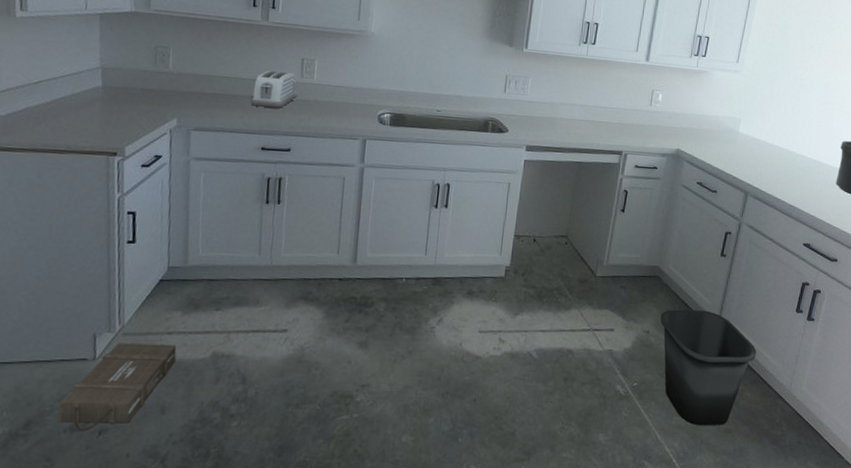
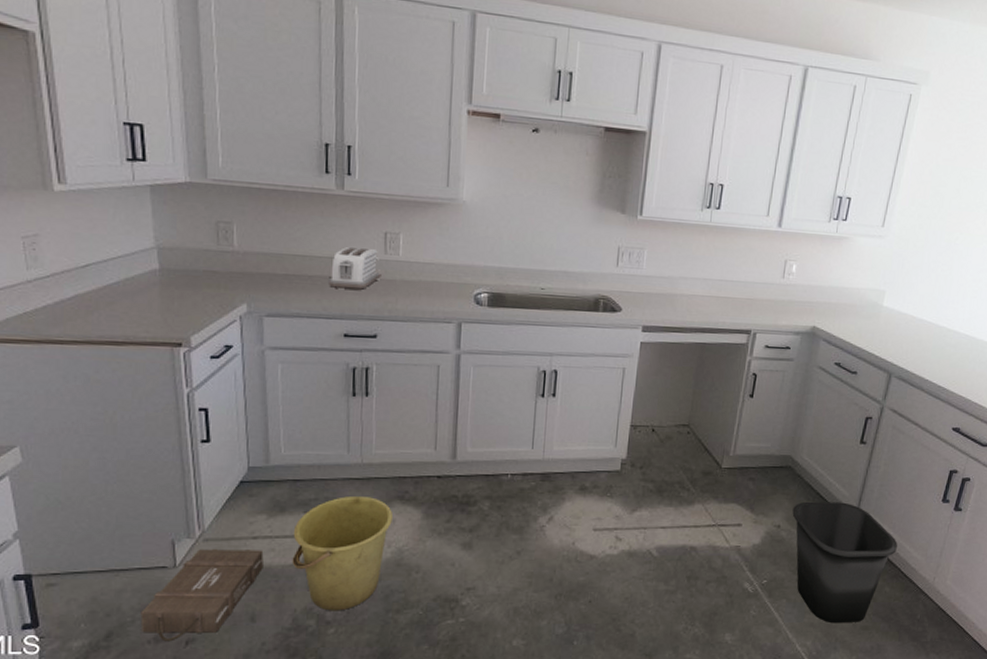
bucket: none [202,295,298,405] -> present [292,495,394,611]

